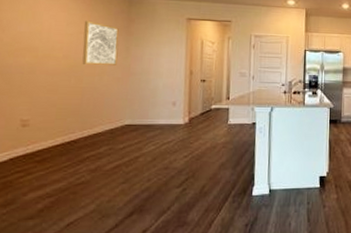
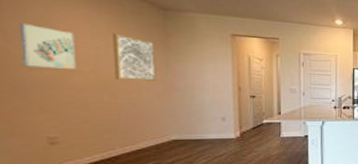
wall art: none [10,14,54,55] -> present [19,22,77,69]

